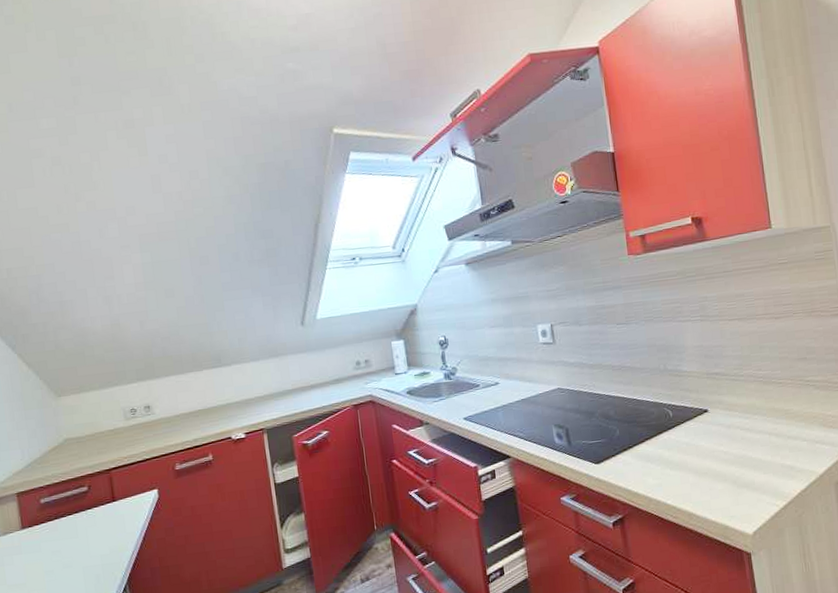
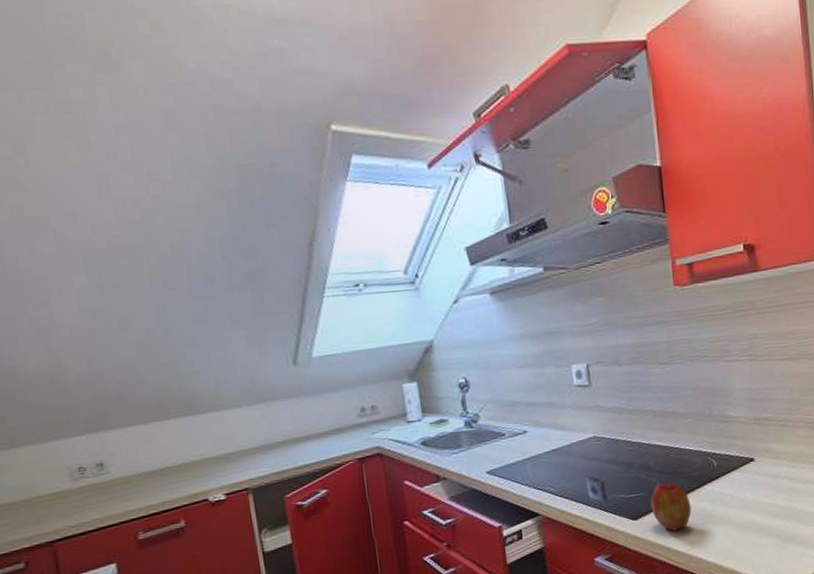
apple: none [611,426,650,475] -> present [650,478,692,532]

